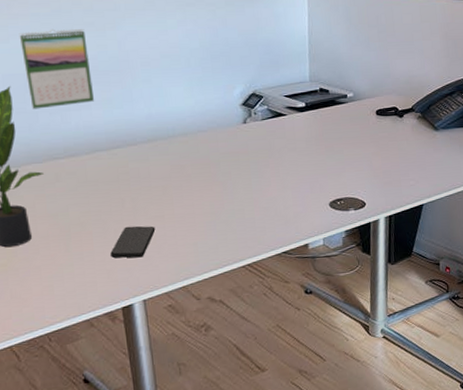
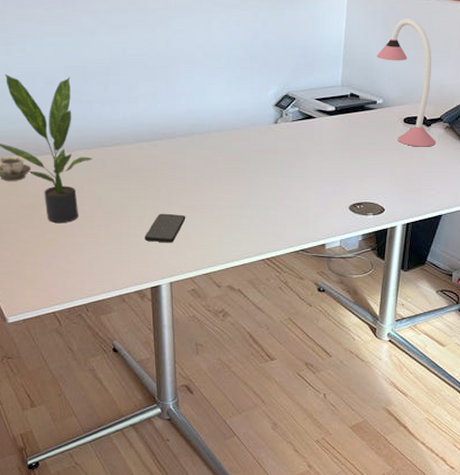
calendar: present [19,29,95,110] -> none [80,25,142,100]
desk lamp: none [343,11,411,138] -> present [377,18,437,147]

